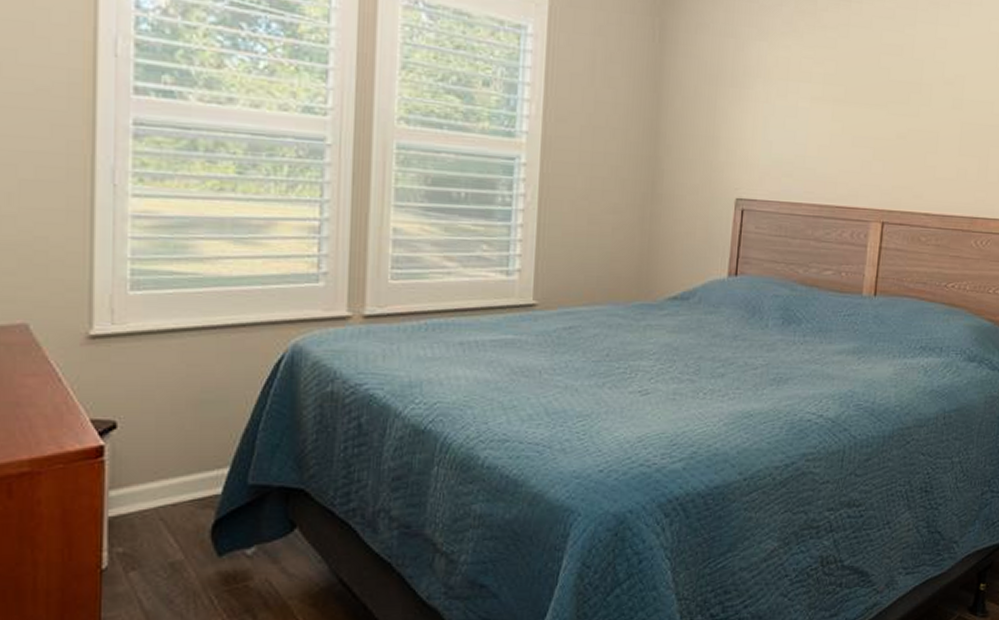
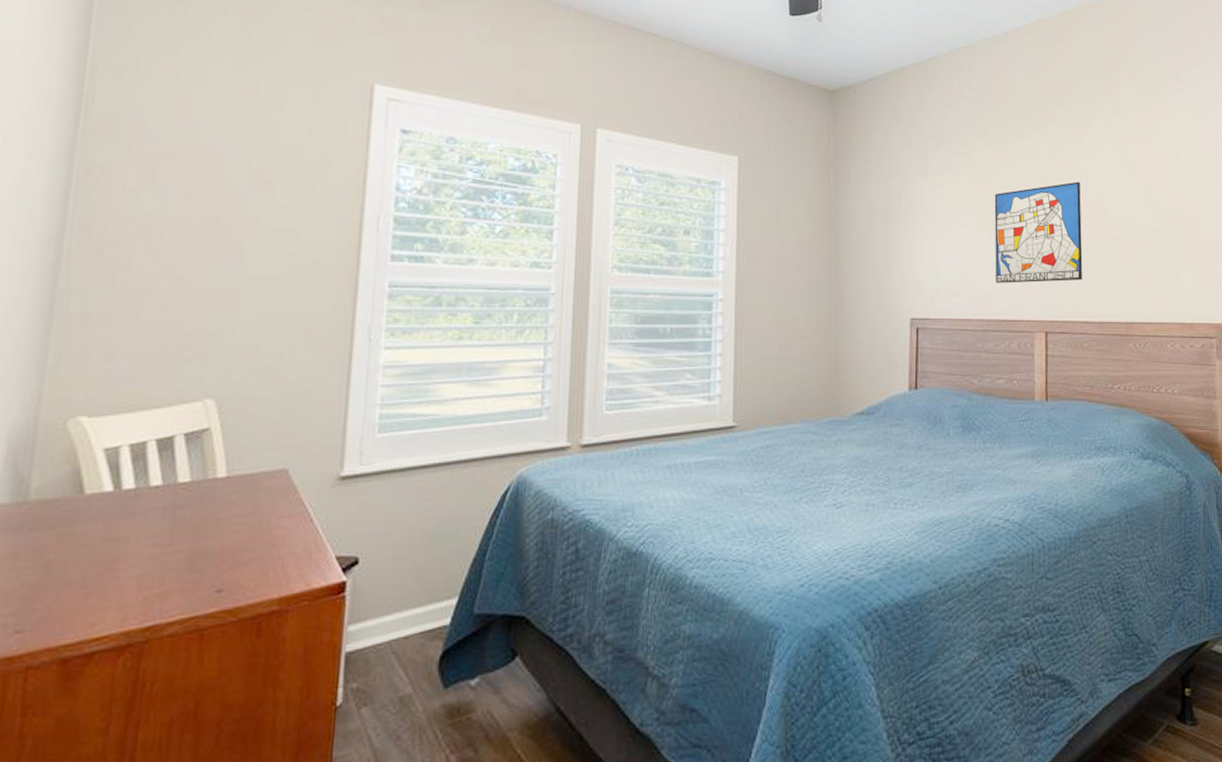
wall art: none [833,54,939,168] -> present [994,181,1083,283]

